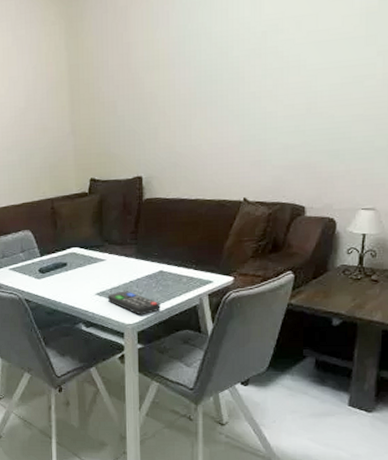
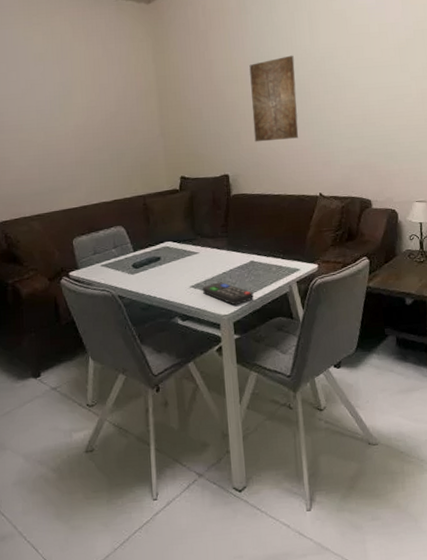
wall art: none [173,31,228,139] -> present [249,55,299,142]

